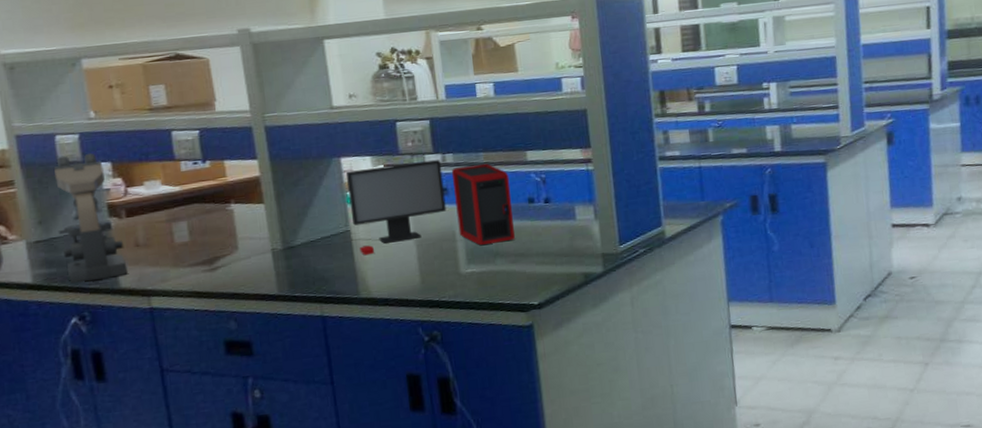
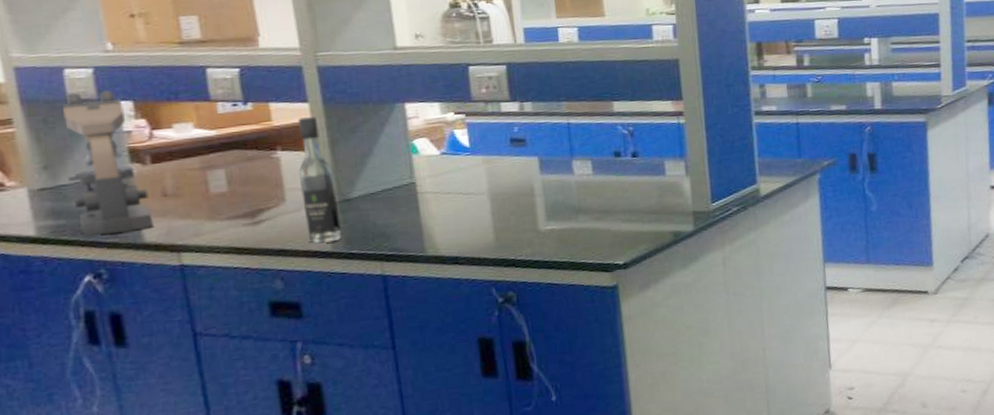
bottle: none [248,172,287,288] -> present [297,117,342,244]
desktop computer: present [345,160,515,256] -> none [410,108,599,210]

